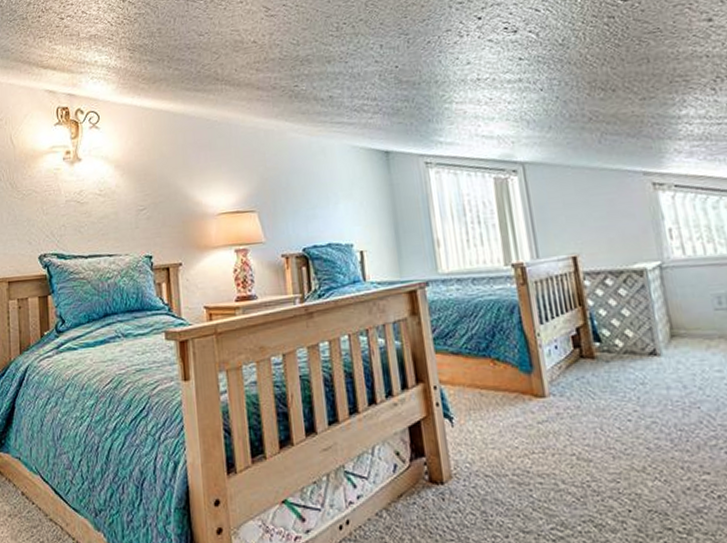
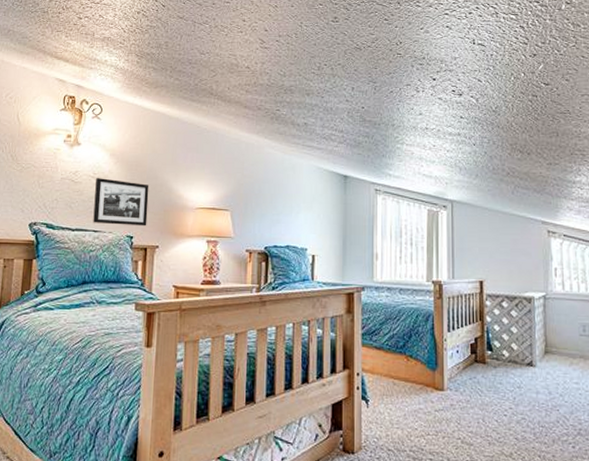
picture frame: none [103,194,166,247] -> present [93,178,149,226]

